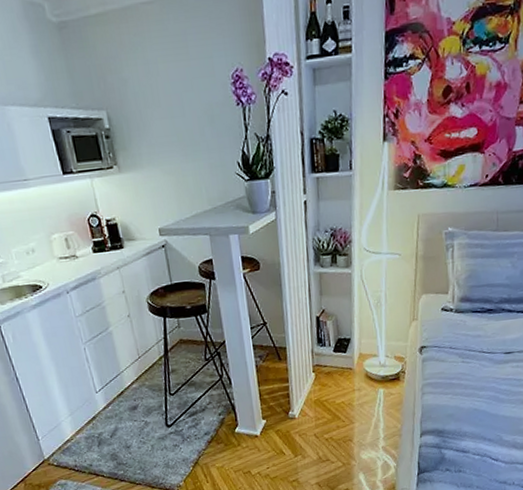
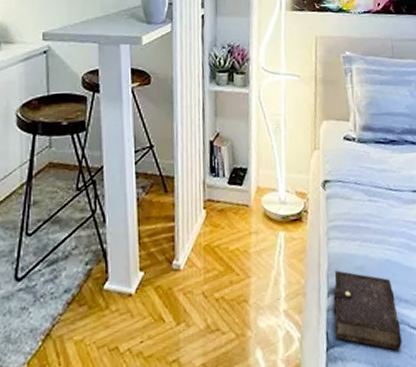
book: none [424,417,483,476] -> present [333,270,402,351]

